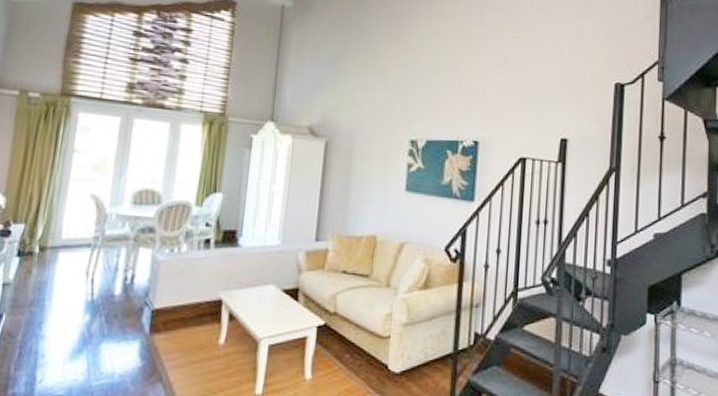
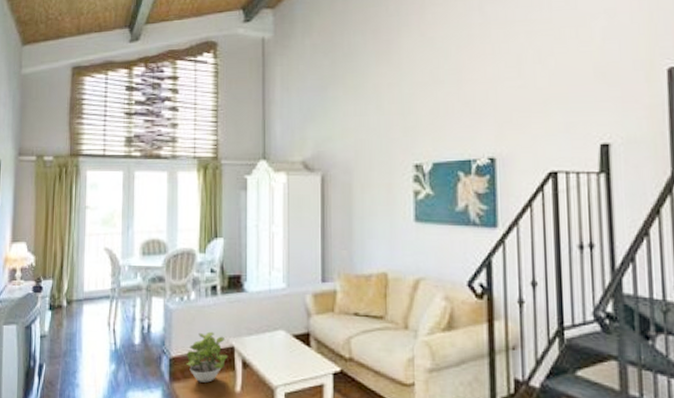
potted plant: none [169,284,215,335] -> present [186,331,228,383]

